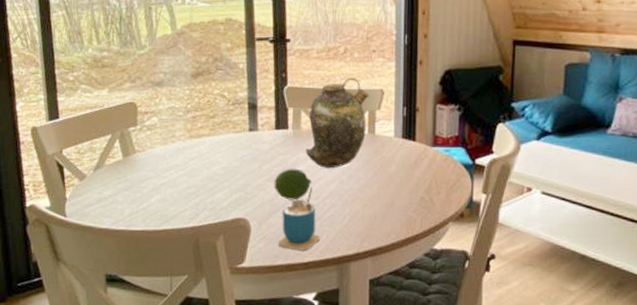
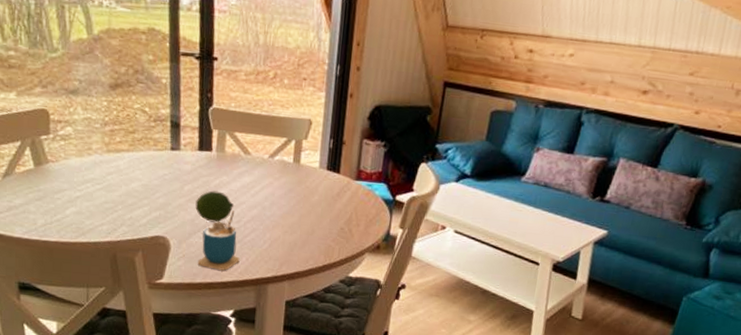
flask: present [305,77,369,169] -> none [228,104,297,194]

